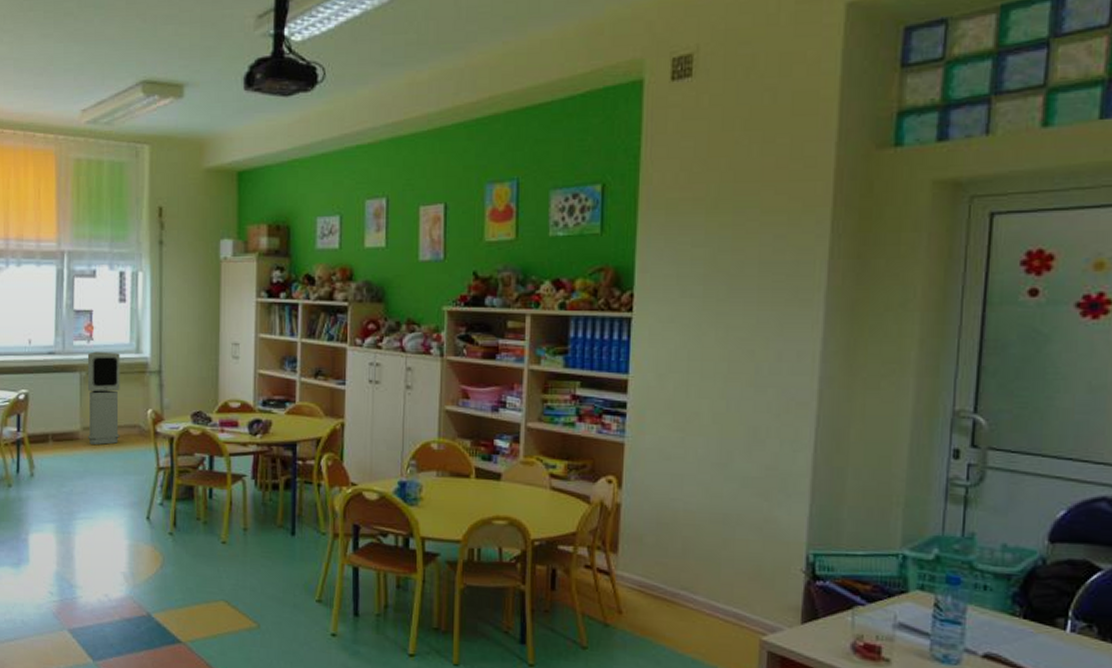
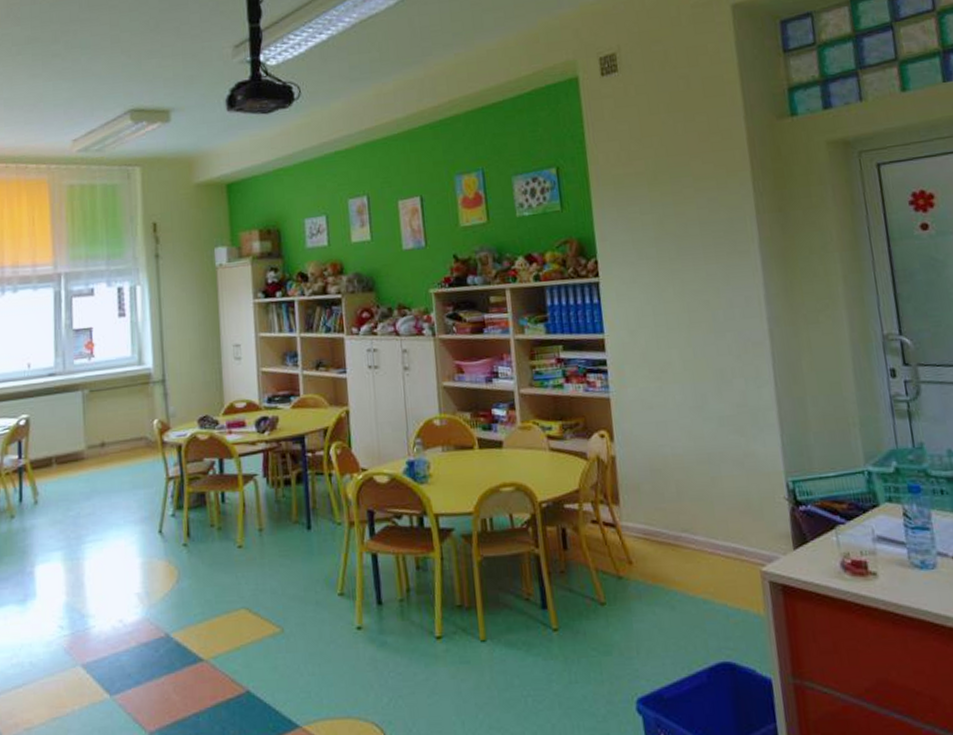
air purifier: present [87,351,120,445] -> none [89,367,127,462]

